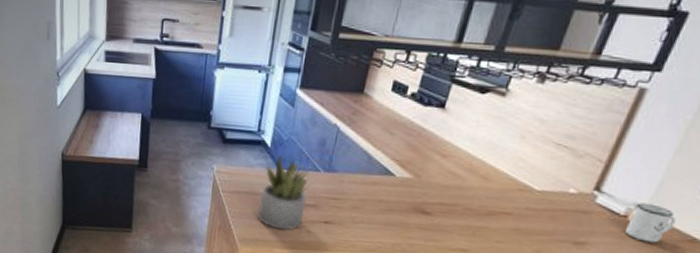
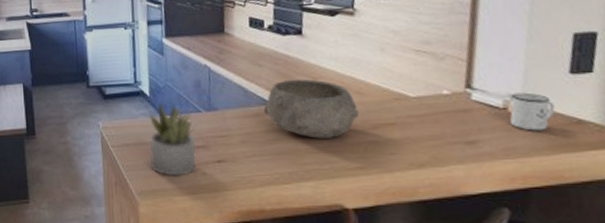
bowl: none [384,152,479,218] -> present [264,79,360,139]

